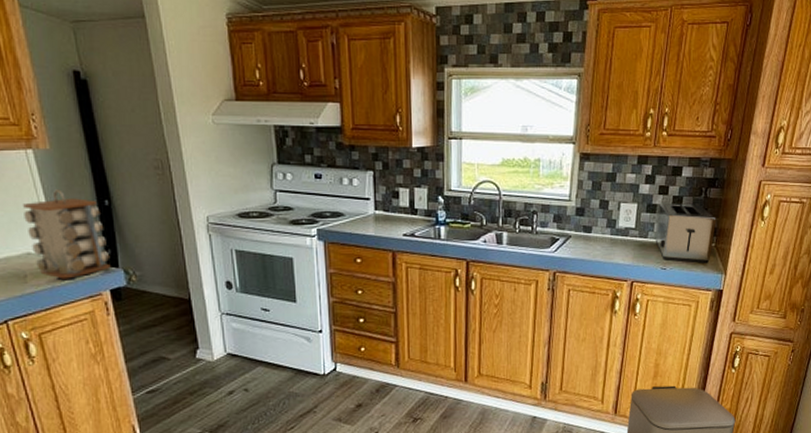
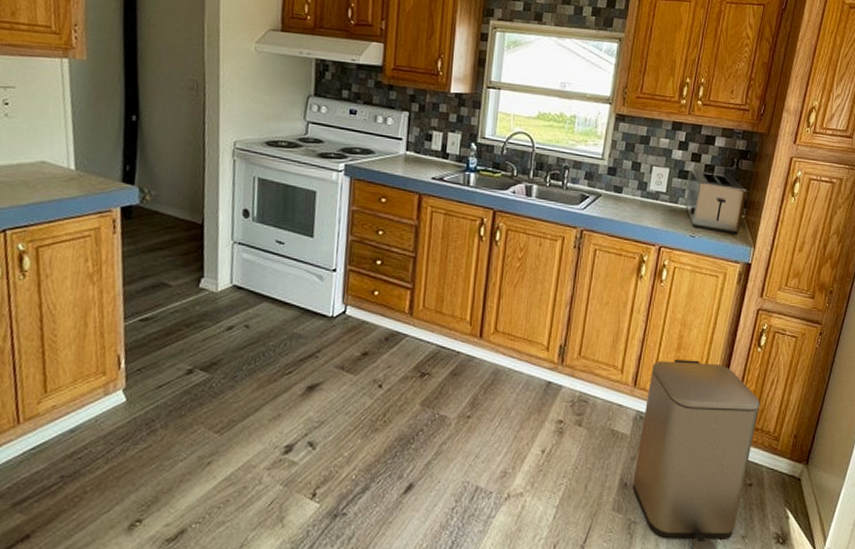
spice rack: present [23,189,111,279] -> none [45,100,128,192]

